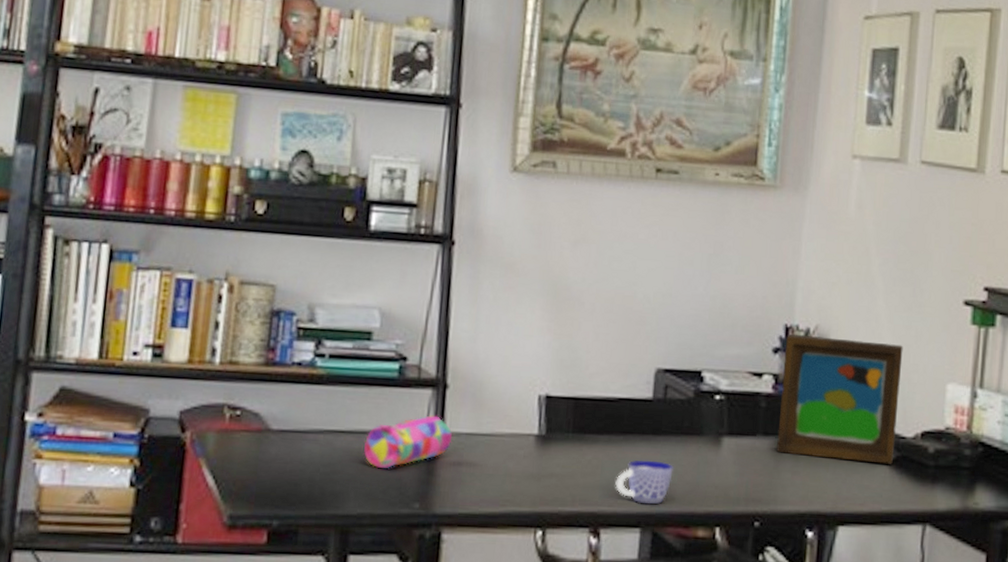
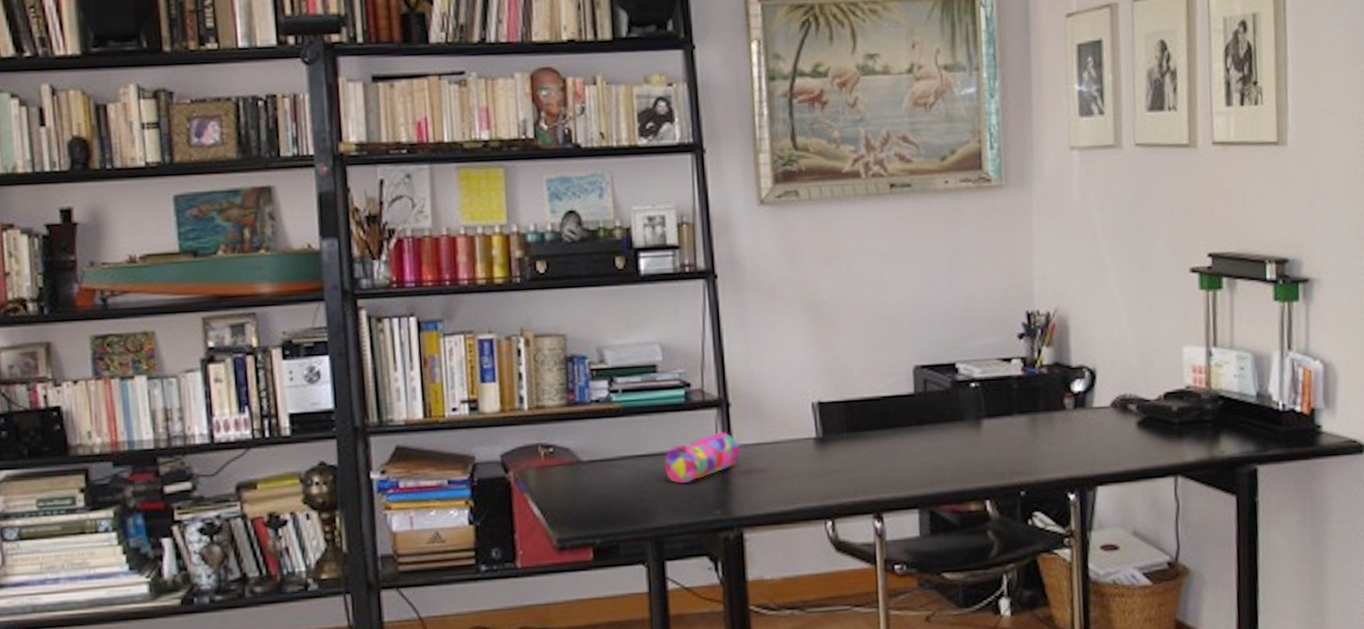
cup: present [615,460,675,505] -> none [891,448,942,488]
picture frame: present [776,333,903,464] -> none [1029,316,1141,428]

